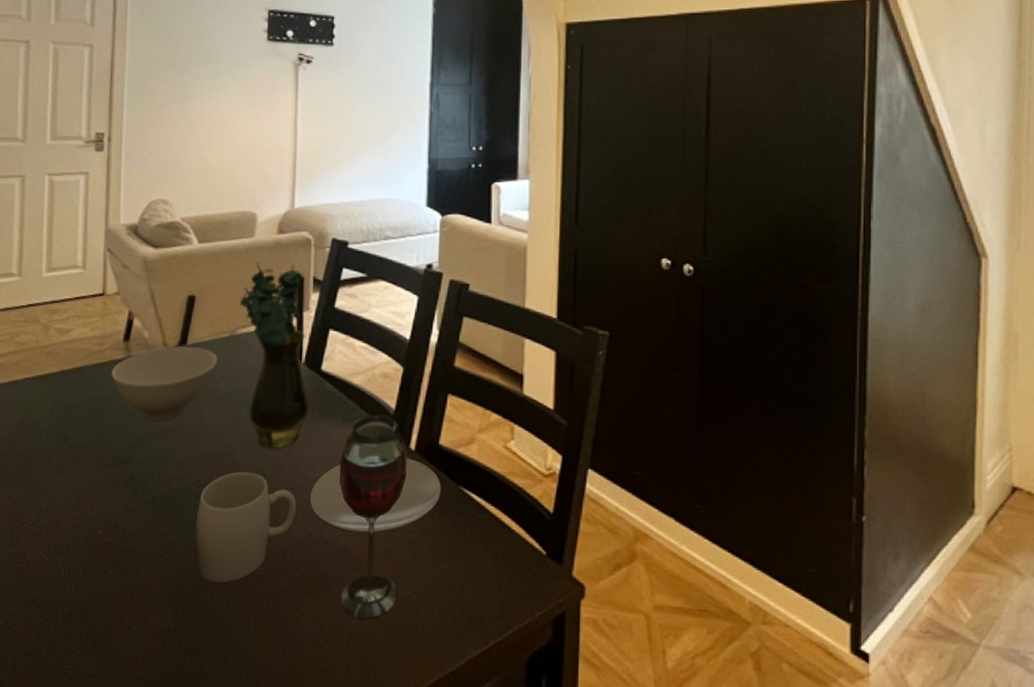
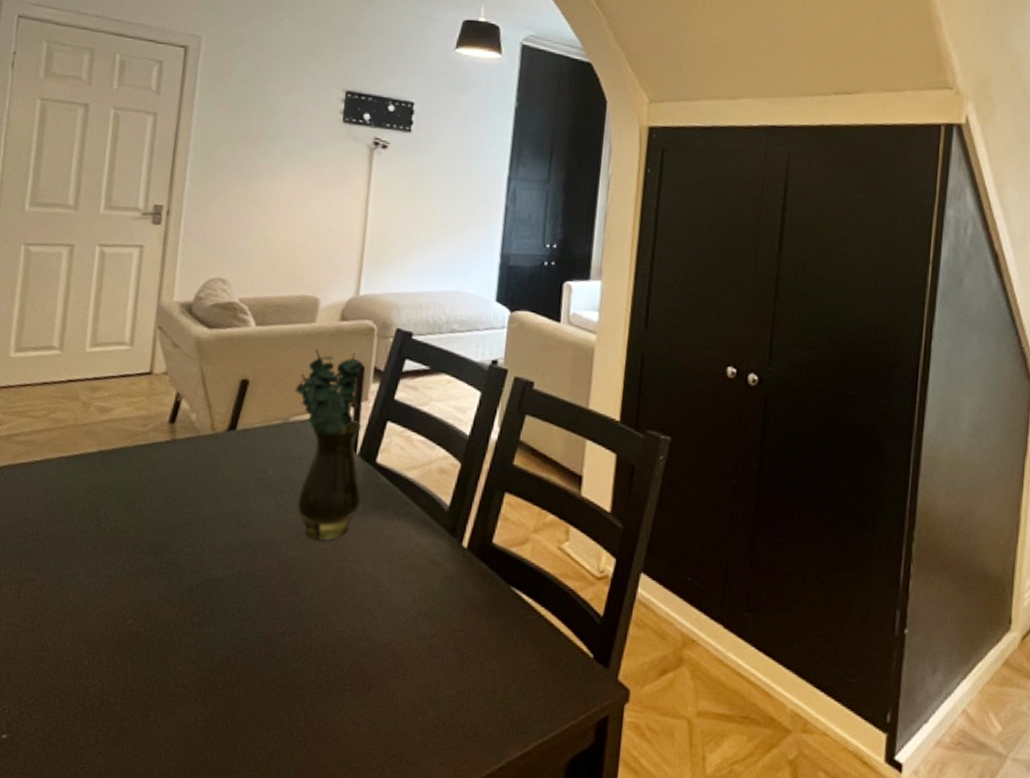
bowl: present [111,346,218,421] -> none [153,430,269,508]
mug: present [195,471,297,583] -> none [231,563,341,678]
plate: present [310,457,441,535] -> none [355,555,492,632]
wineglass: present [339,414,407,619] -> none [380,510,459,718]

